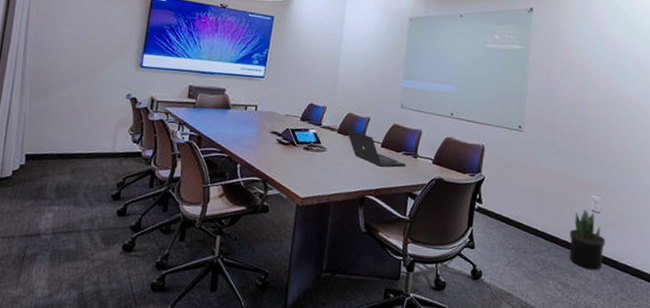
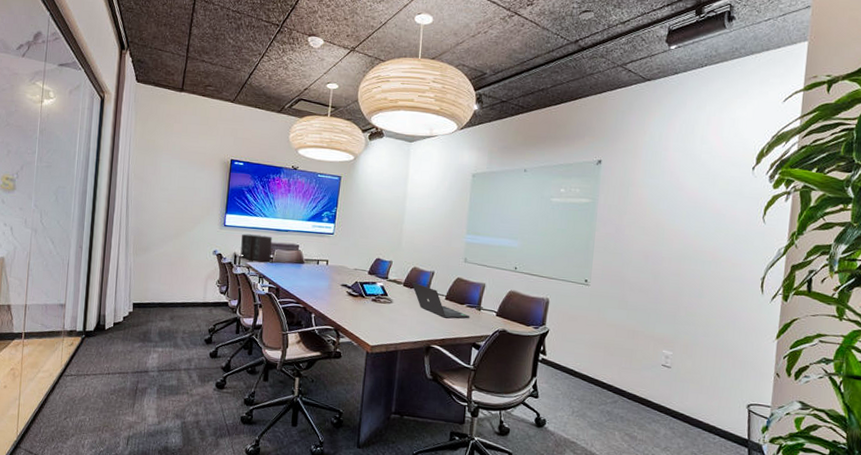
speaker: none [158,76,196,108] -> present [240,234,273,263]
planter: present [569,209,605,270] -> none [637,363,676,423]

